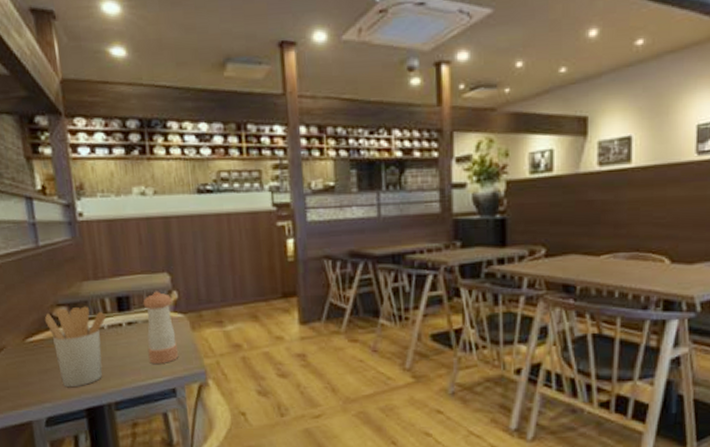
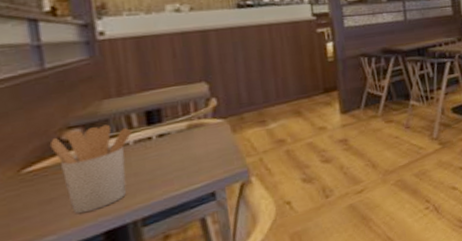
pepper shaker: present [143,291,179,364] -> none [177,100,219,172]

